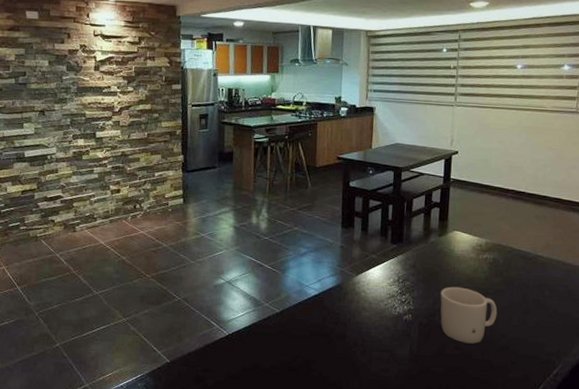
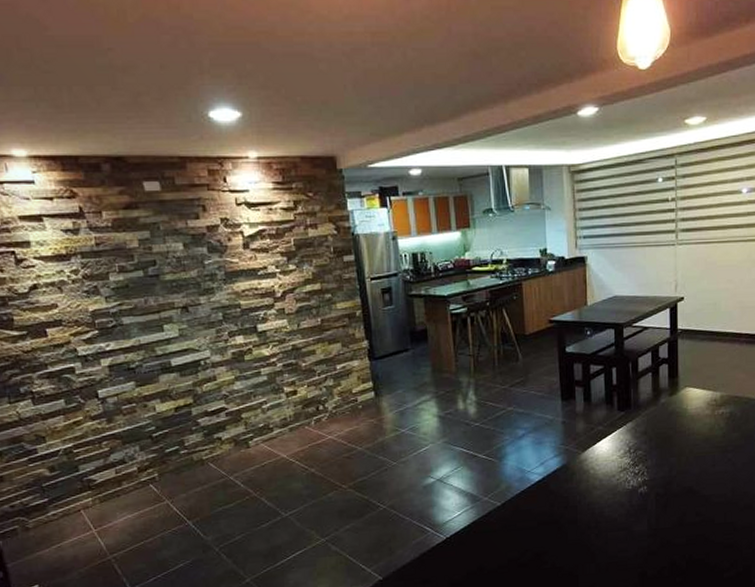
mug: present [440,286,498,344] -> none [676,448,738,508]

